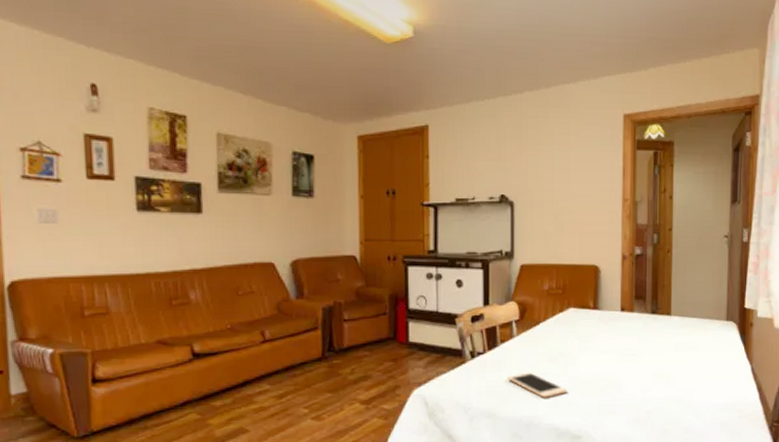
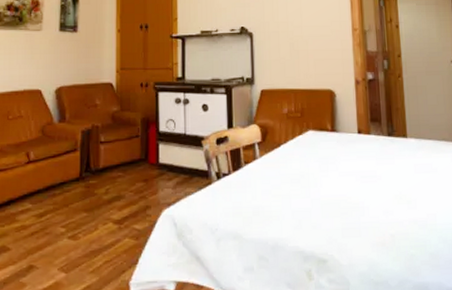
cell phone: present [507,372,567,398] -> none [252,193,310,220]

